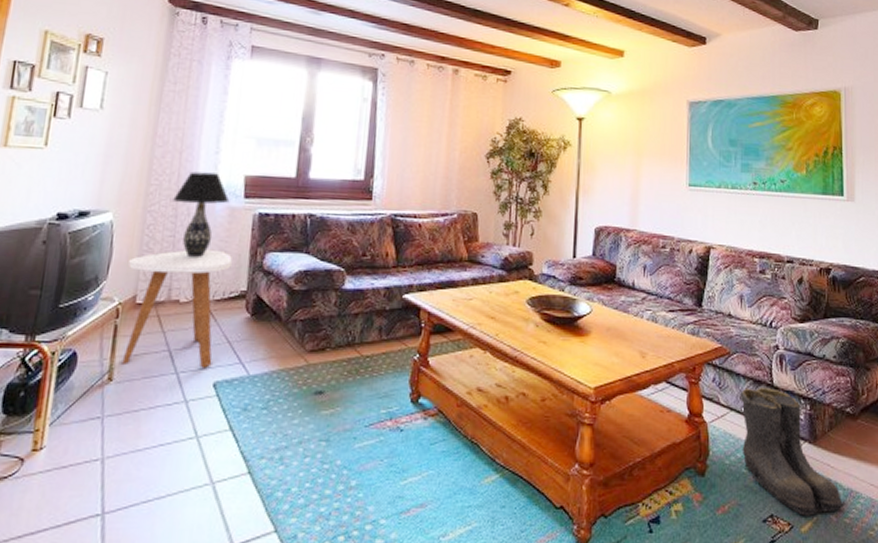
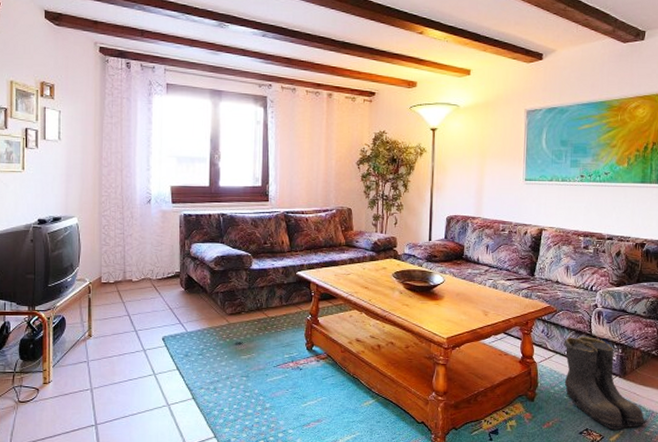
side table: present [121,249,232,369] -> none [93,242,167,327]
table lamp: present [173,171,230,259] -> none [120,185,161,249]

